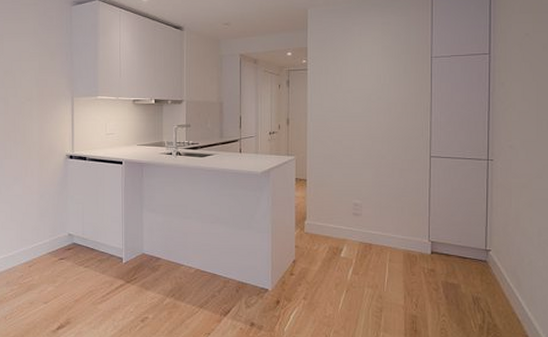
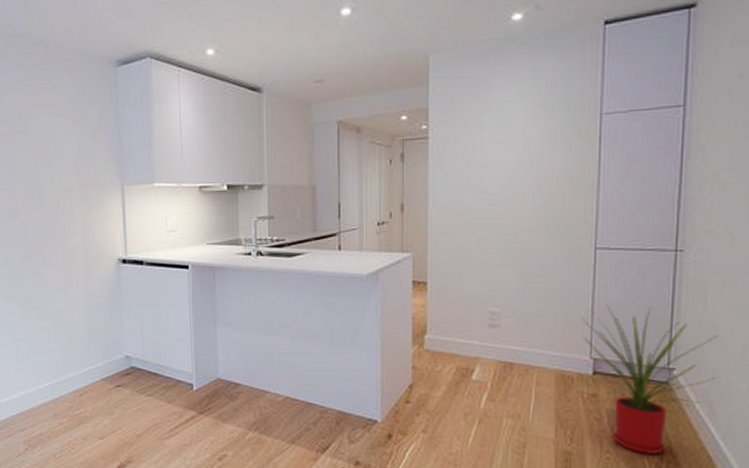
house plant: none [421,200,521,317] -> present [581,305,719,454]

